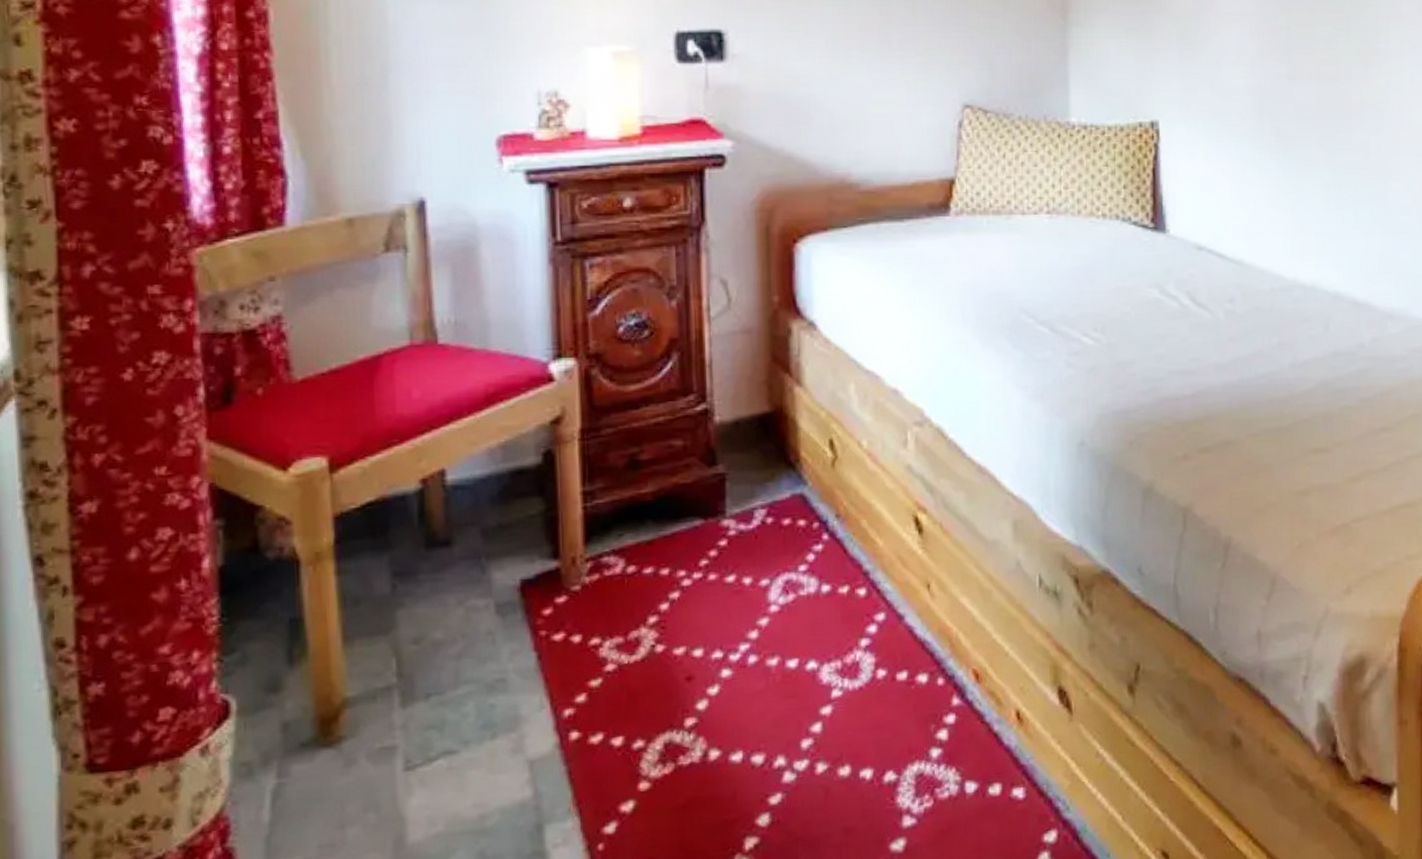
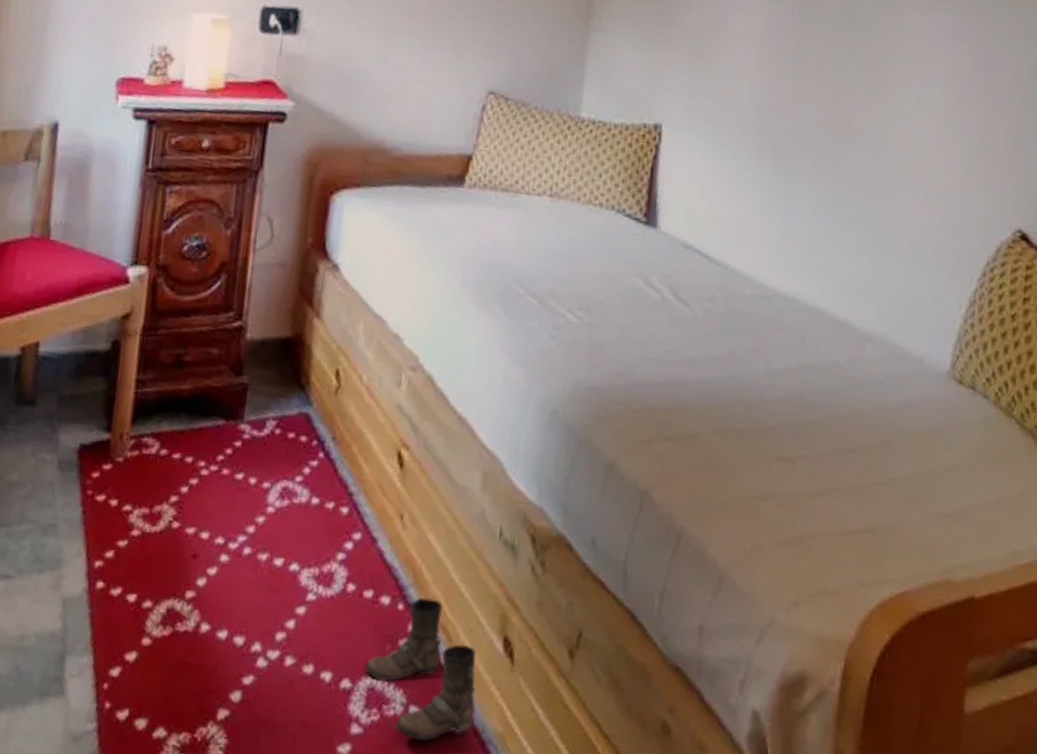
boots: none [910,665,1038,817] -> present [365,597,476,741]

